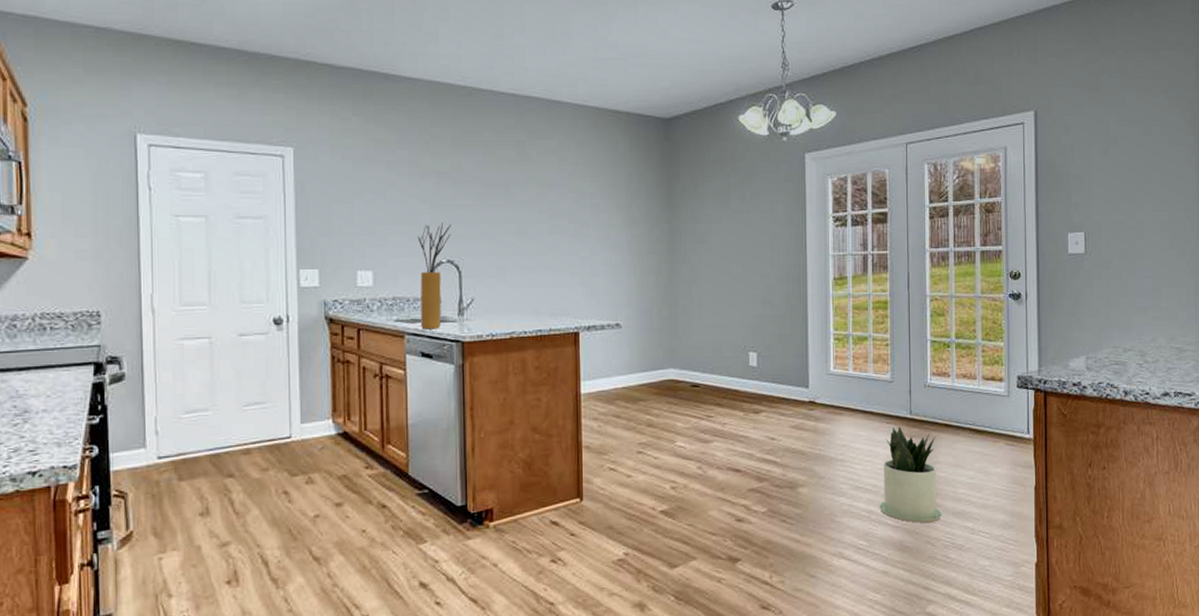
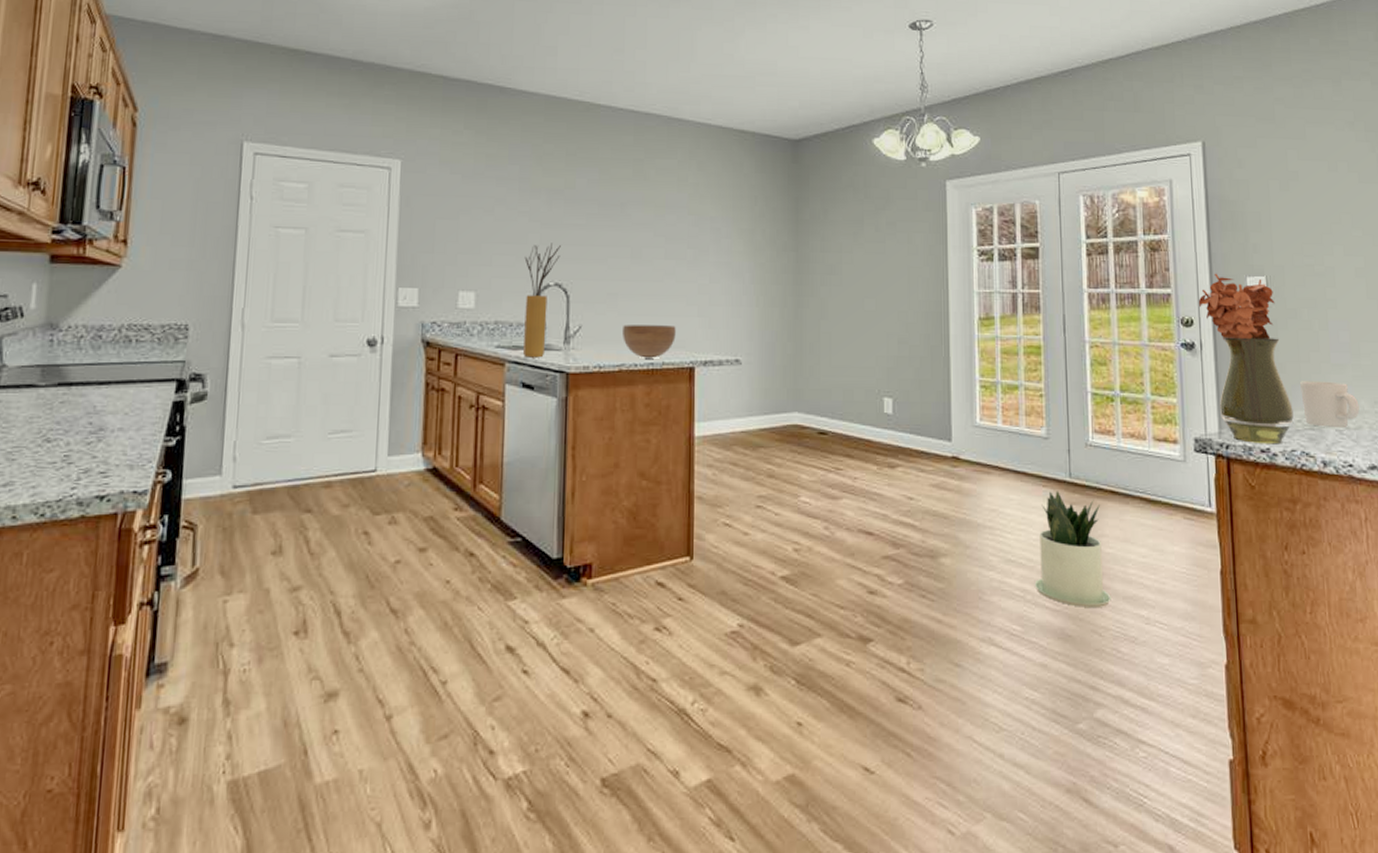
bowl: none [512,295,561,326] -> present [623,325,676,358]
vase: none [1025,230,1102,379] -> present [1198,273,1294,445]
mug: none [1109,322,1157,363] -> present [1300,381,1360,429]

